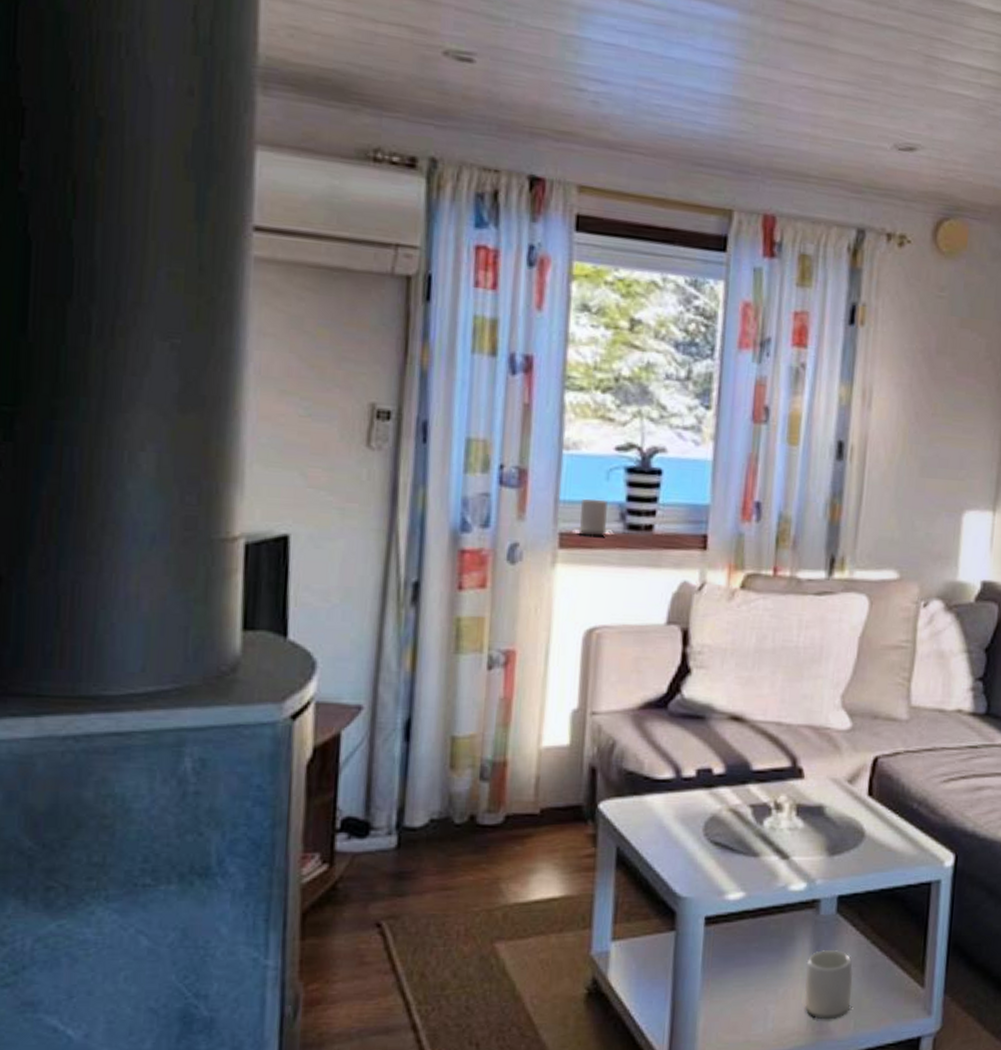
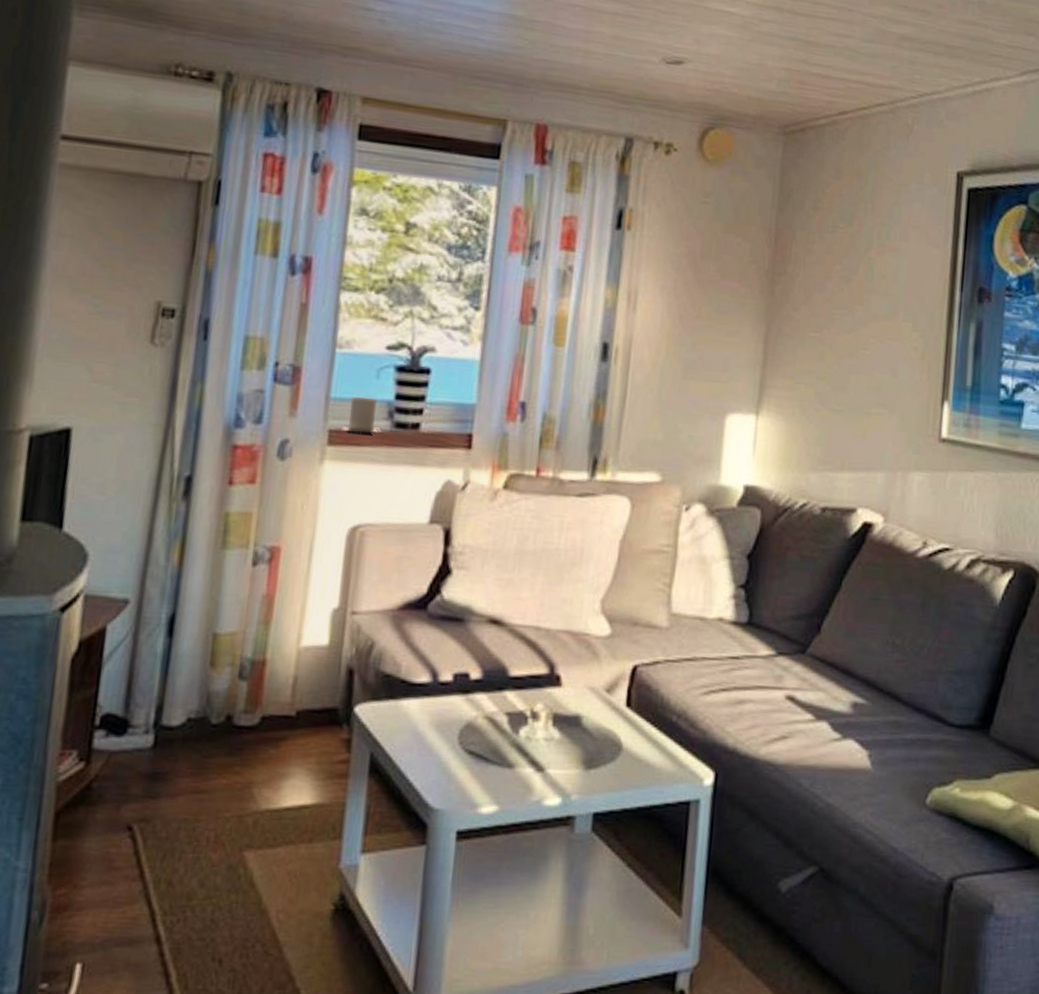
mug: present [804,950,853,1019] -> none [556,872,608,948]

